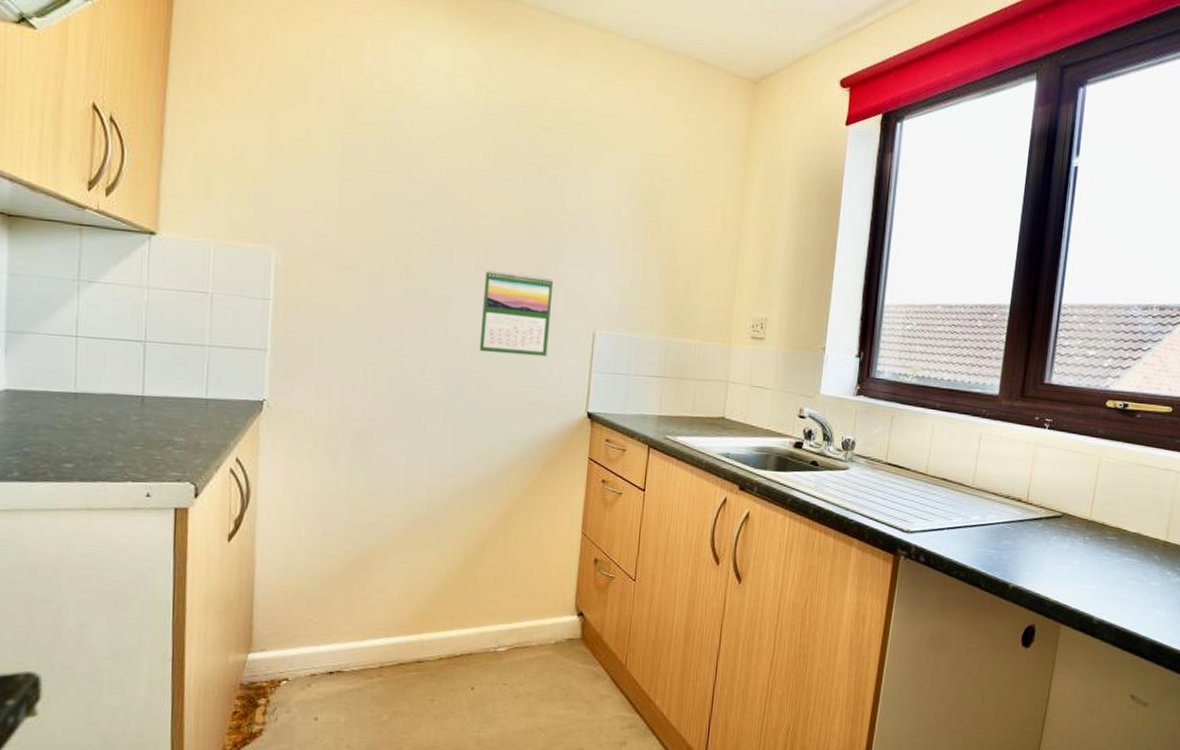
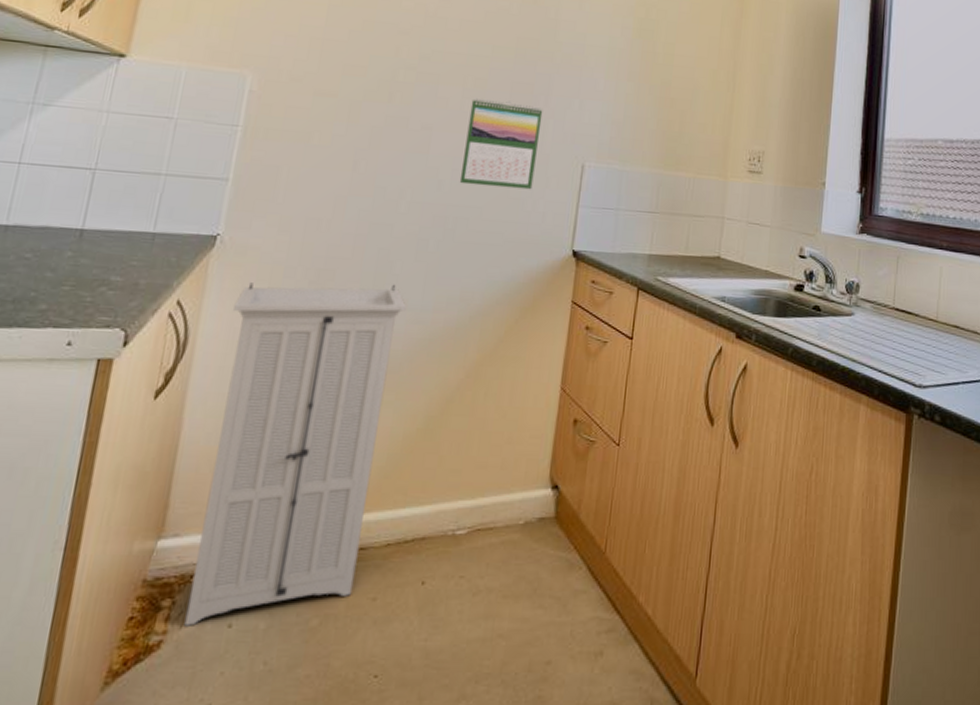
storage cabinet: none [279,442,439,719] -> present [184,283,406,626]

